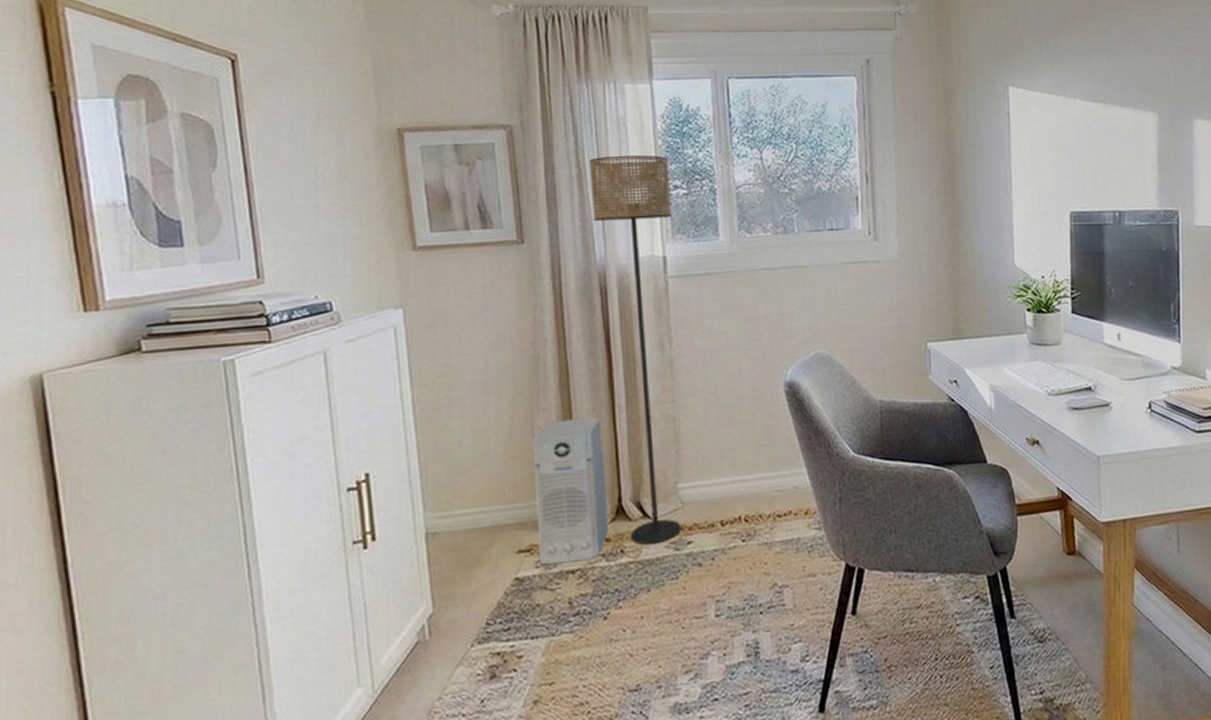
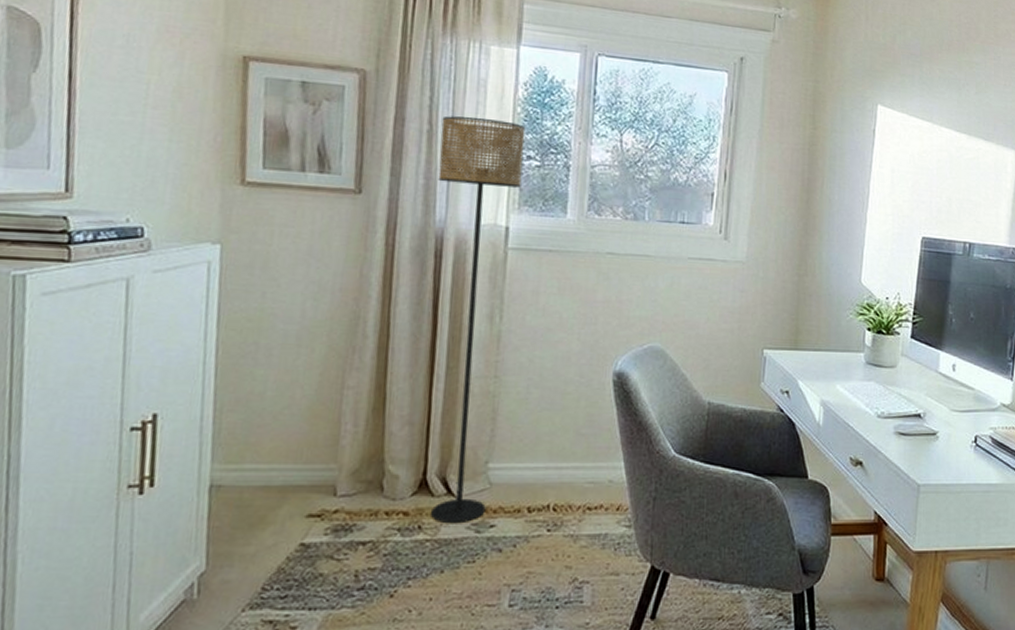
air purifier: present [532,417,608,565] -> none [330,382,416,534]

